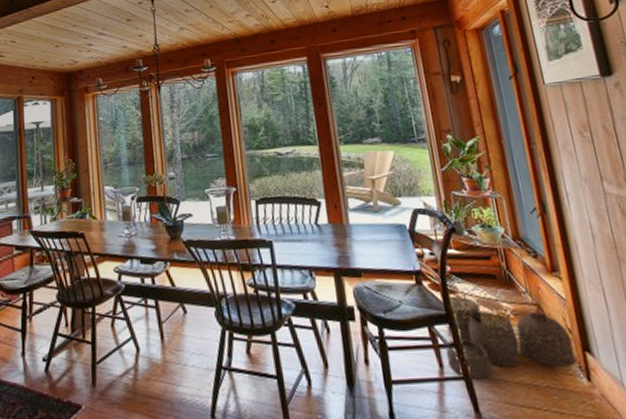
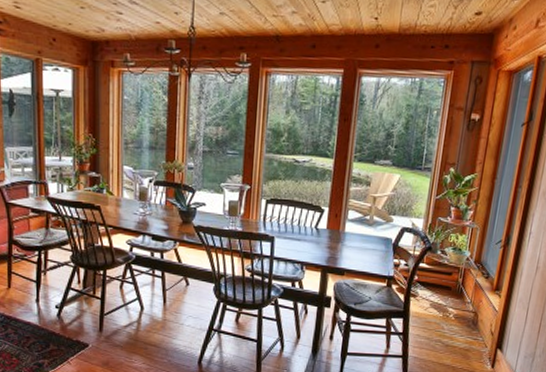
woven basket: present [445,292,577,381] -> none [394,296,492,359]

